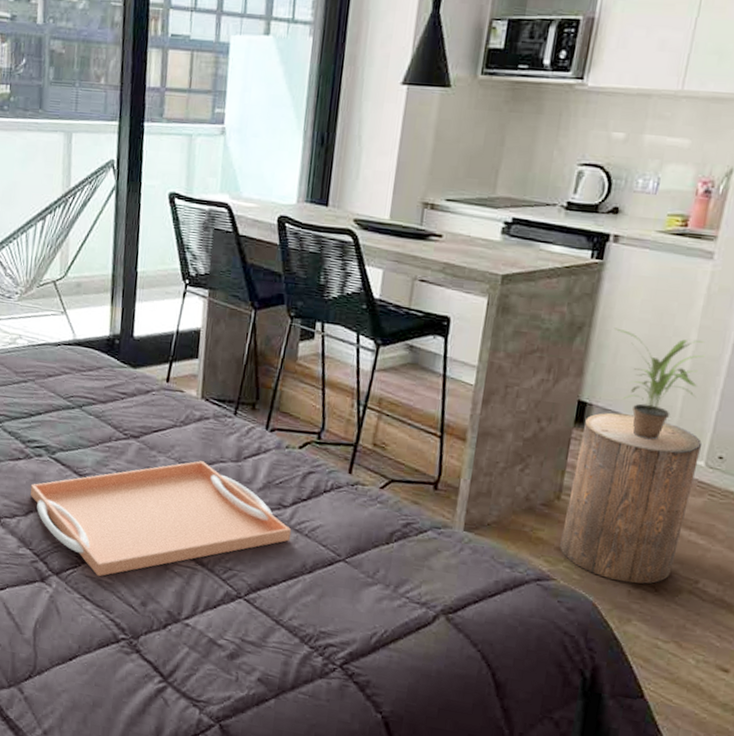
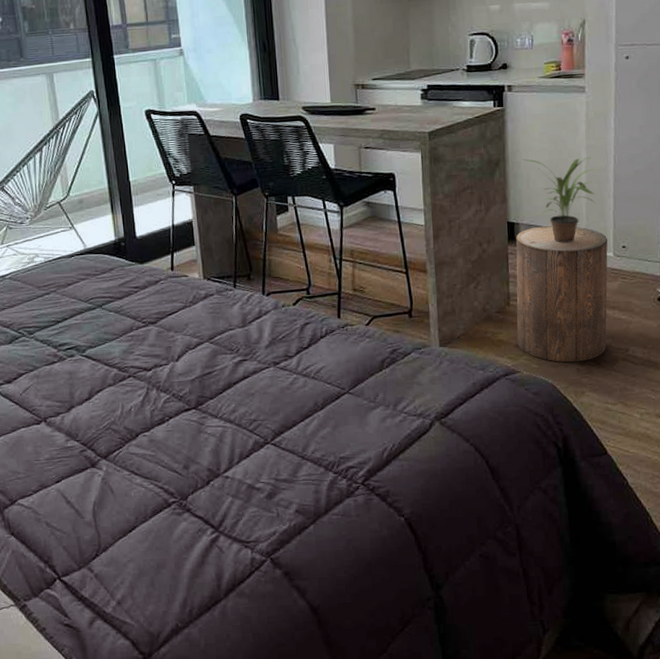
serving tray: present [30,461,292,577] -> none [68,332,301,452]

